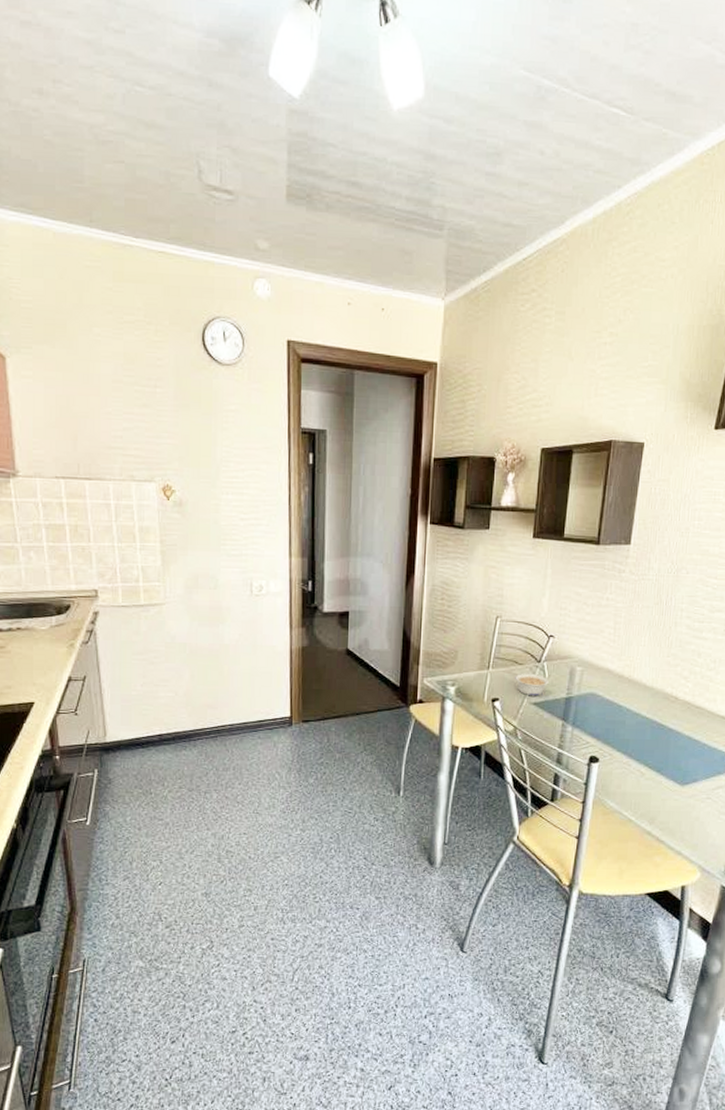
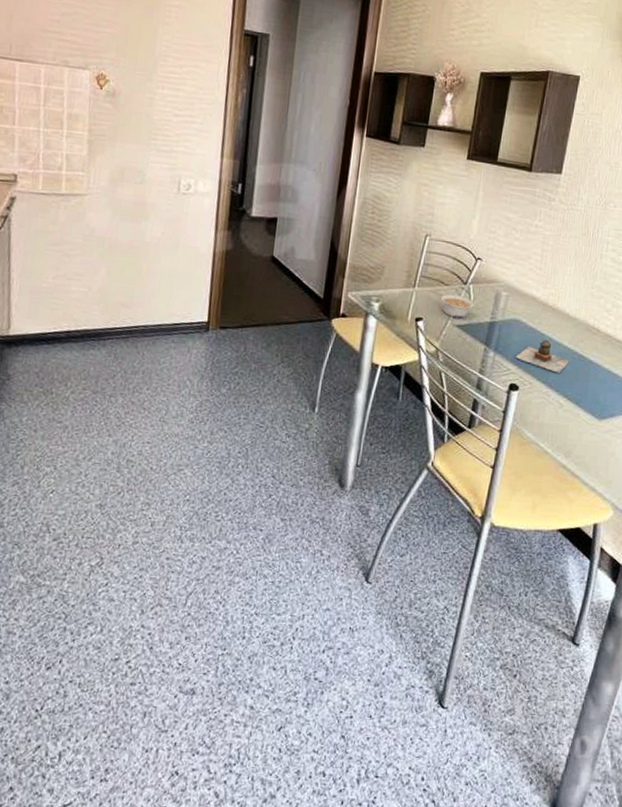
teapot: none [593,711,648,743] -> present [515,339,569,373]

